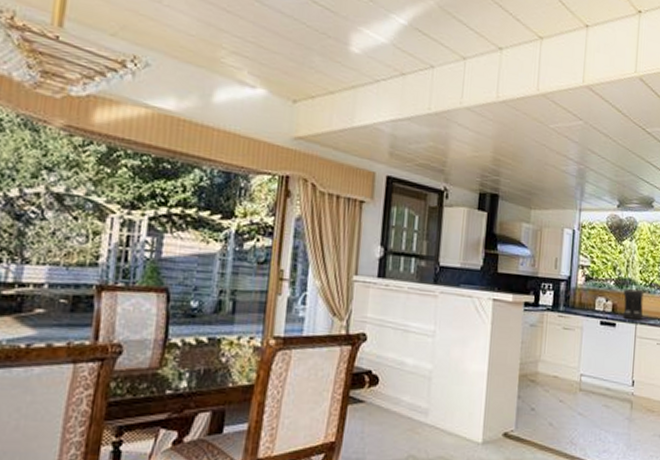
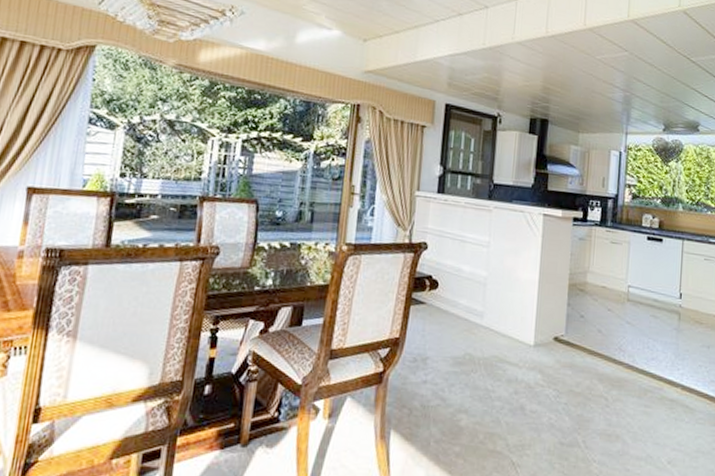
coffee maker: present [623,289,644,321] -> none [670,207,690,237]

